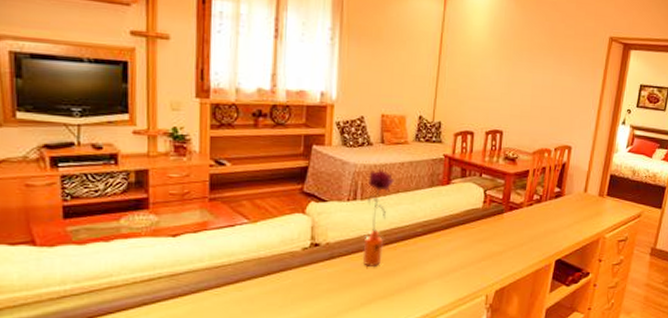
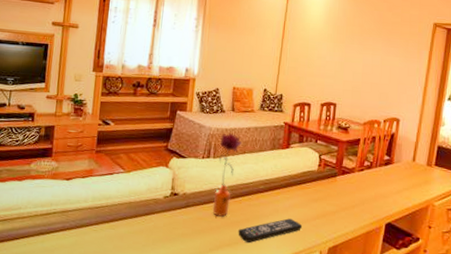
remote control: none [393,263,467,294] -> present [238,218,303,244]

